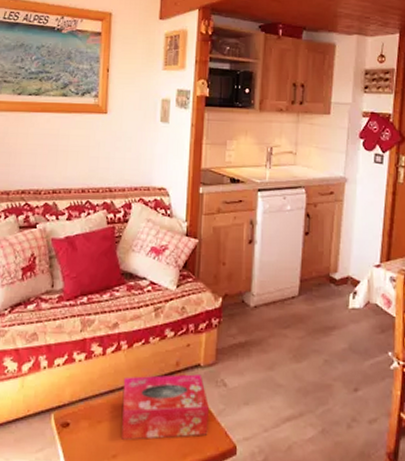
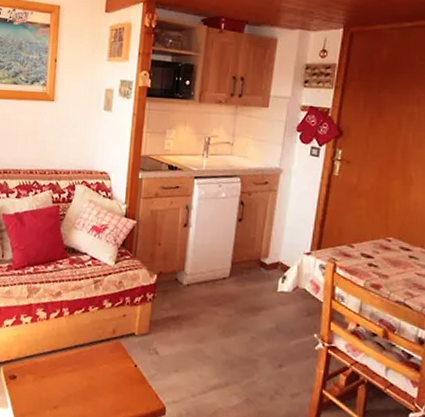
tissue box: present [121,374,209,440] -> none [62,339,142,396]

